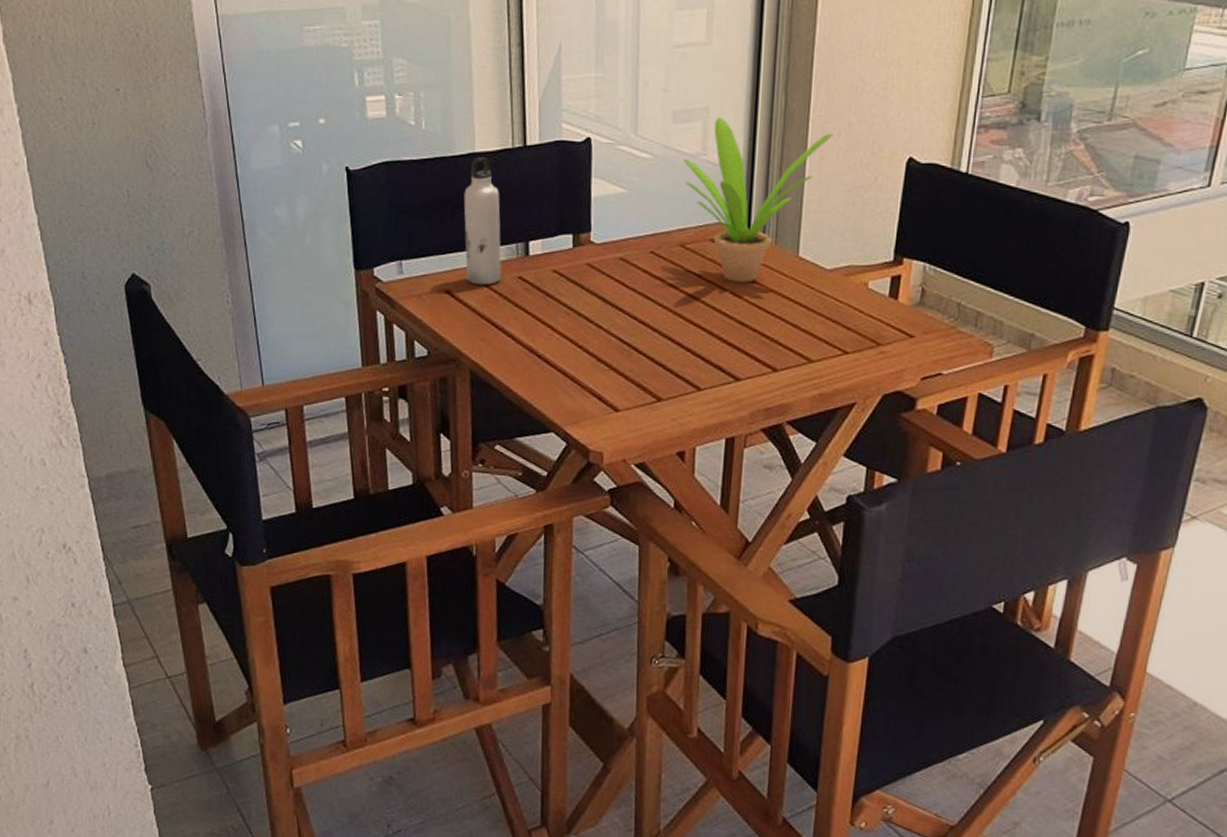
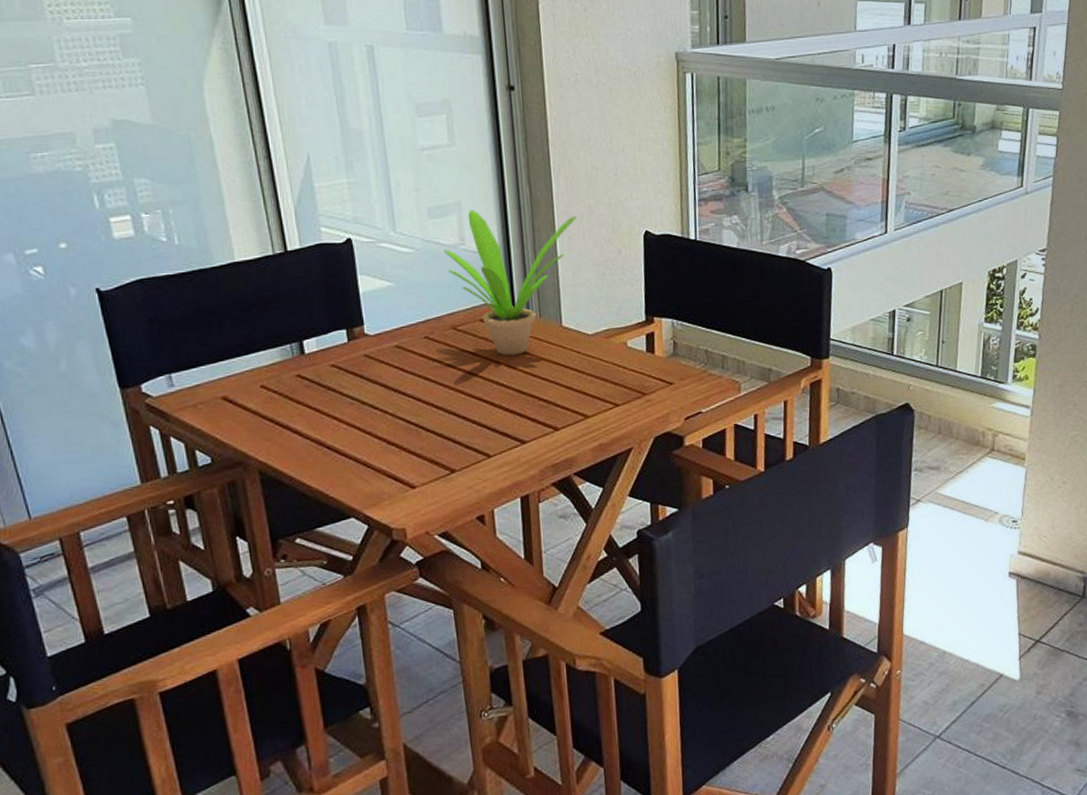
water bottle: present [463,157,501,286] -> none [229,266,279,388]

